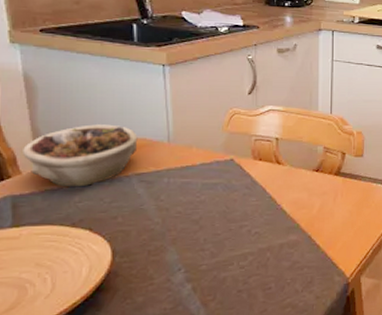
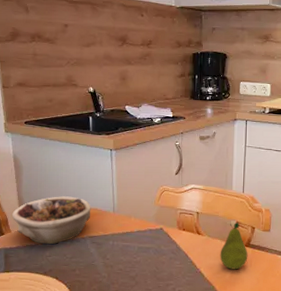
fruit: none [305,147,338,203] -> present [220,222,248,270]

